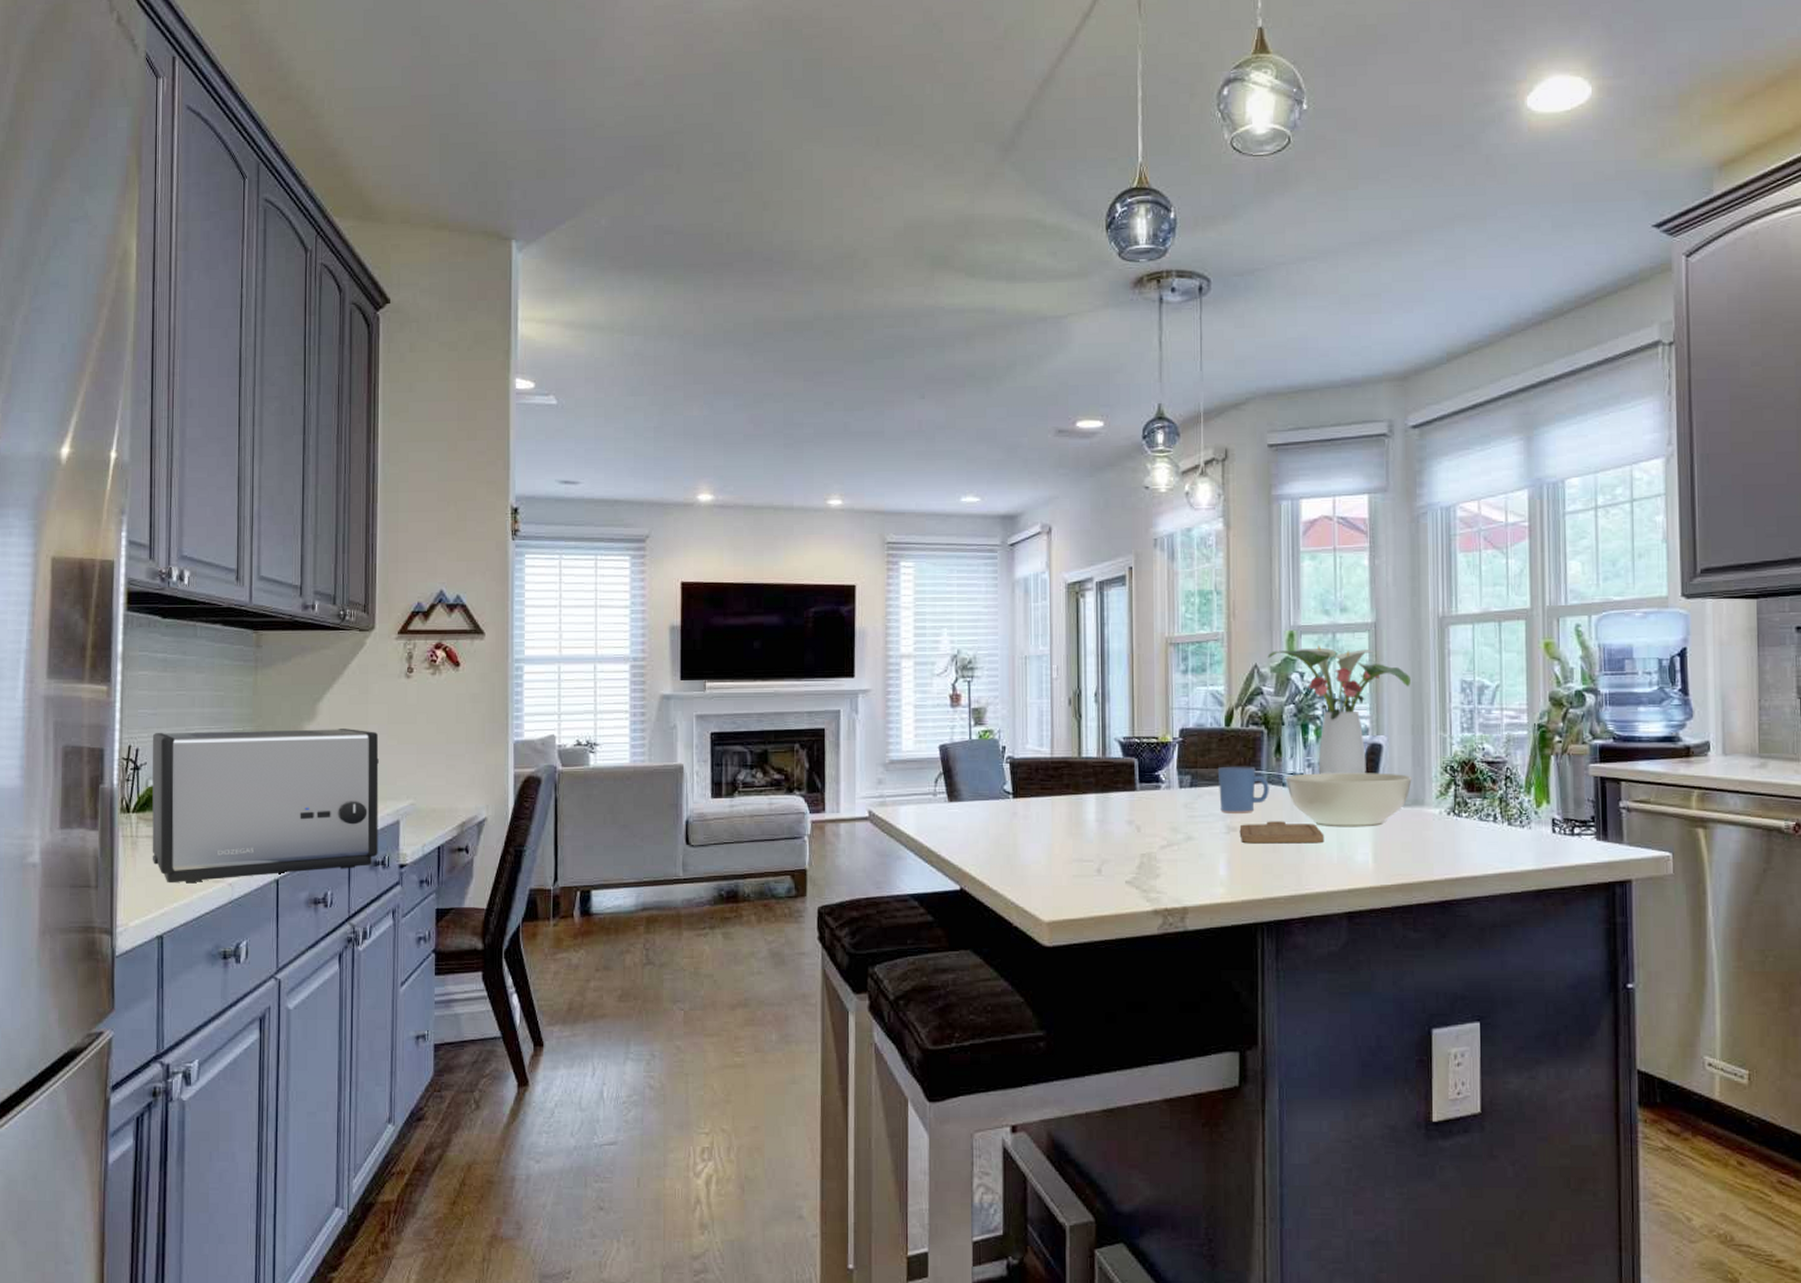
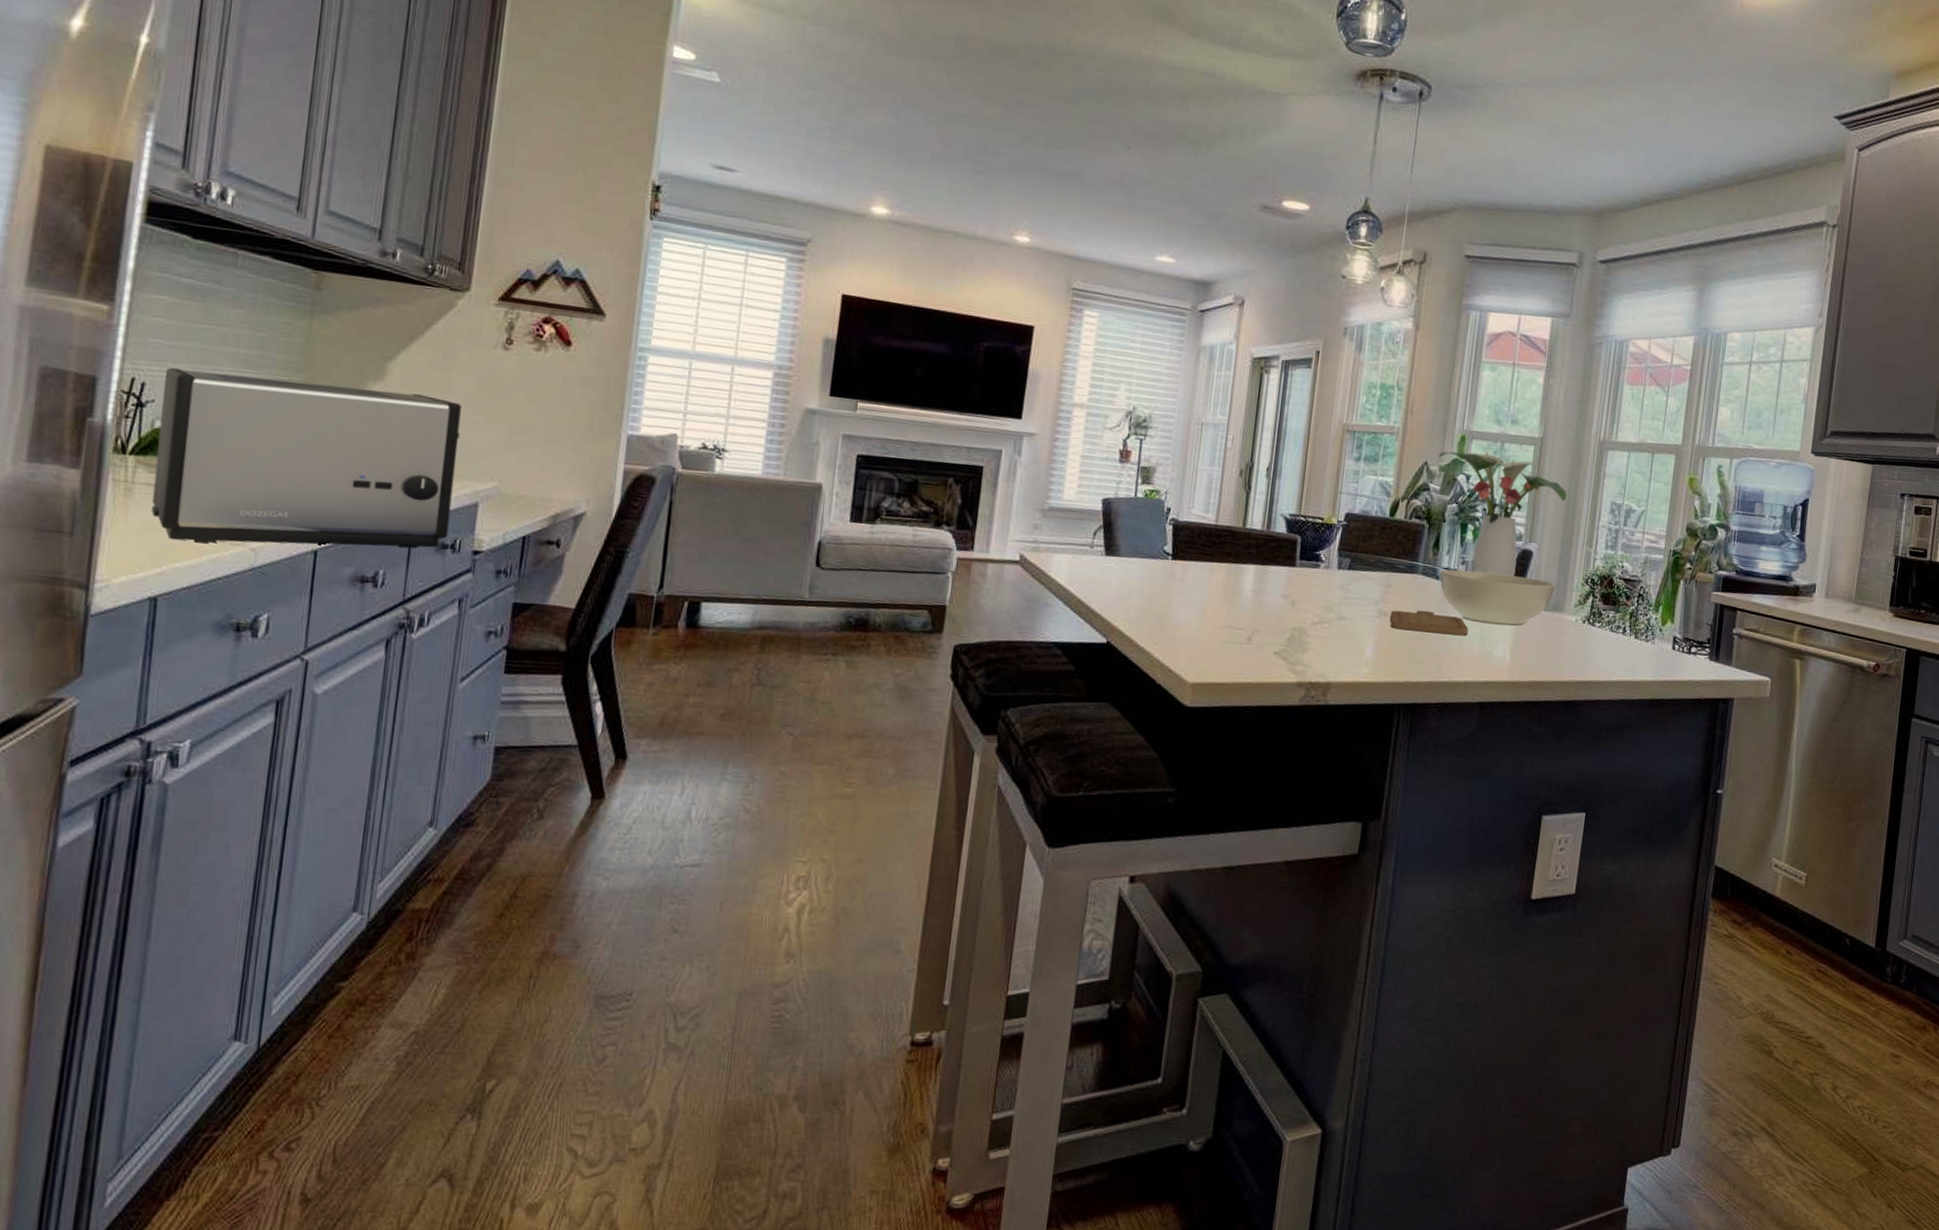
mug: present [1217,766,1269,815] -> none [1374,554,1424,601]

